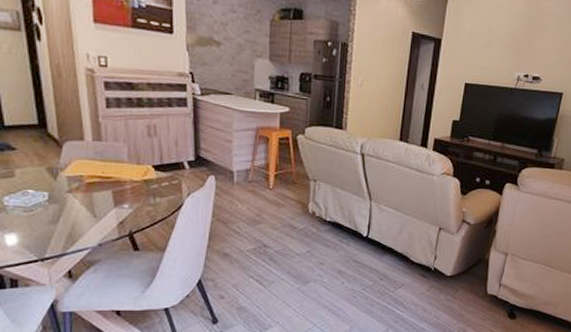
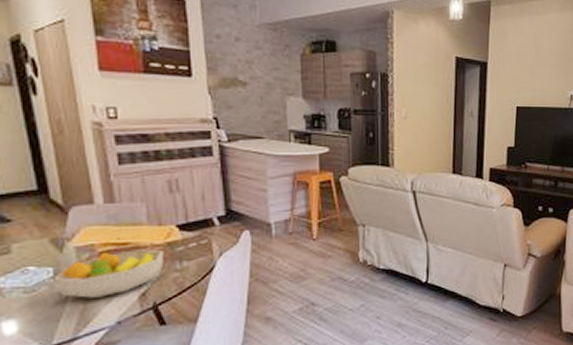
fruit bowl: none [49,184,141,222] -> present [55,249,165,298]

